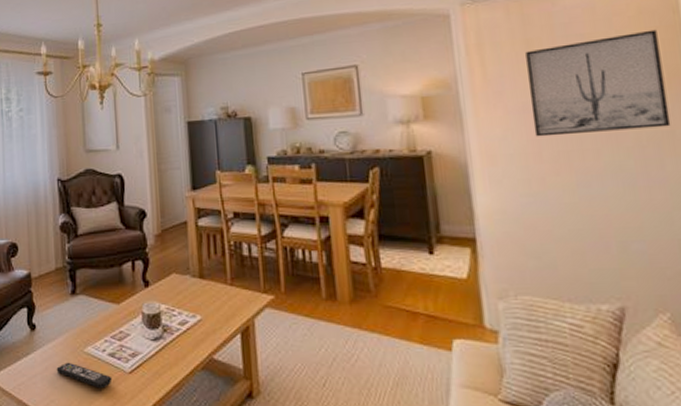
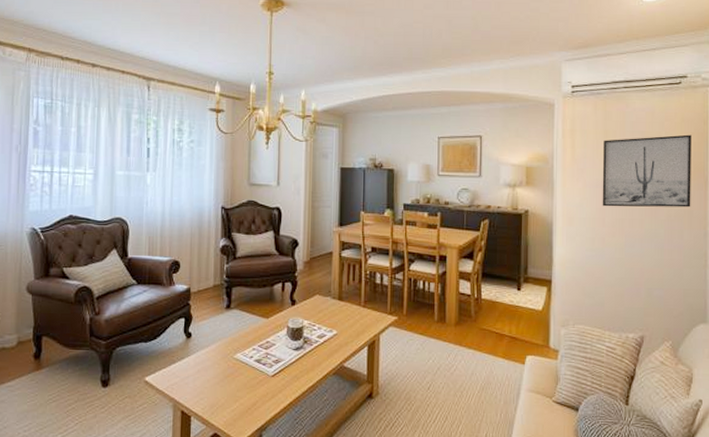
remote control: present [56,362,113,389] -> none [207,366,257,389]

